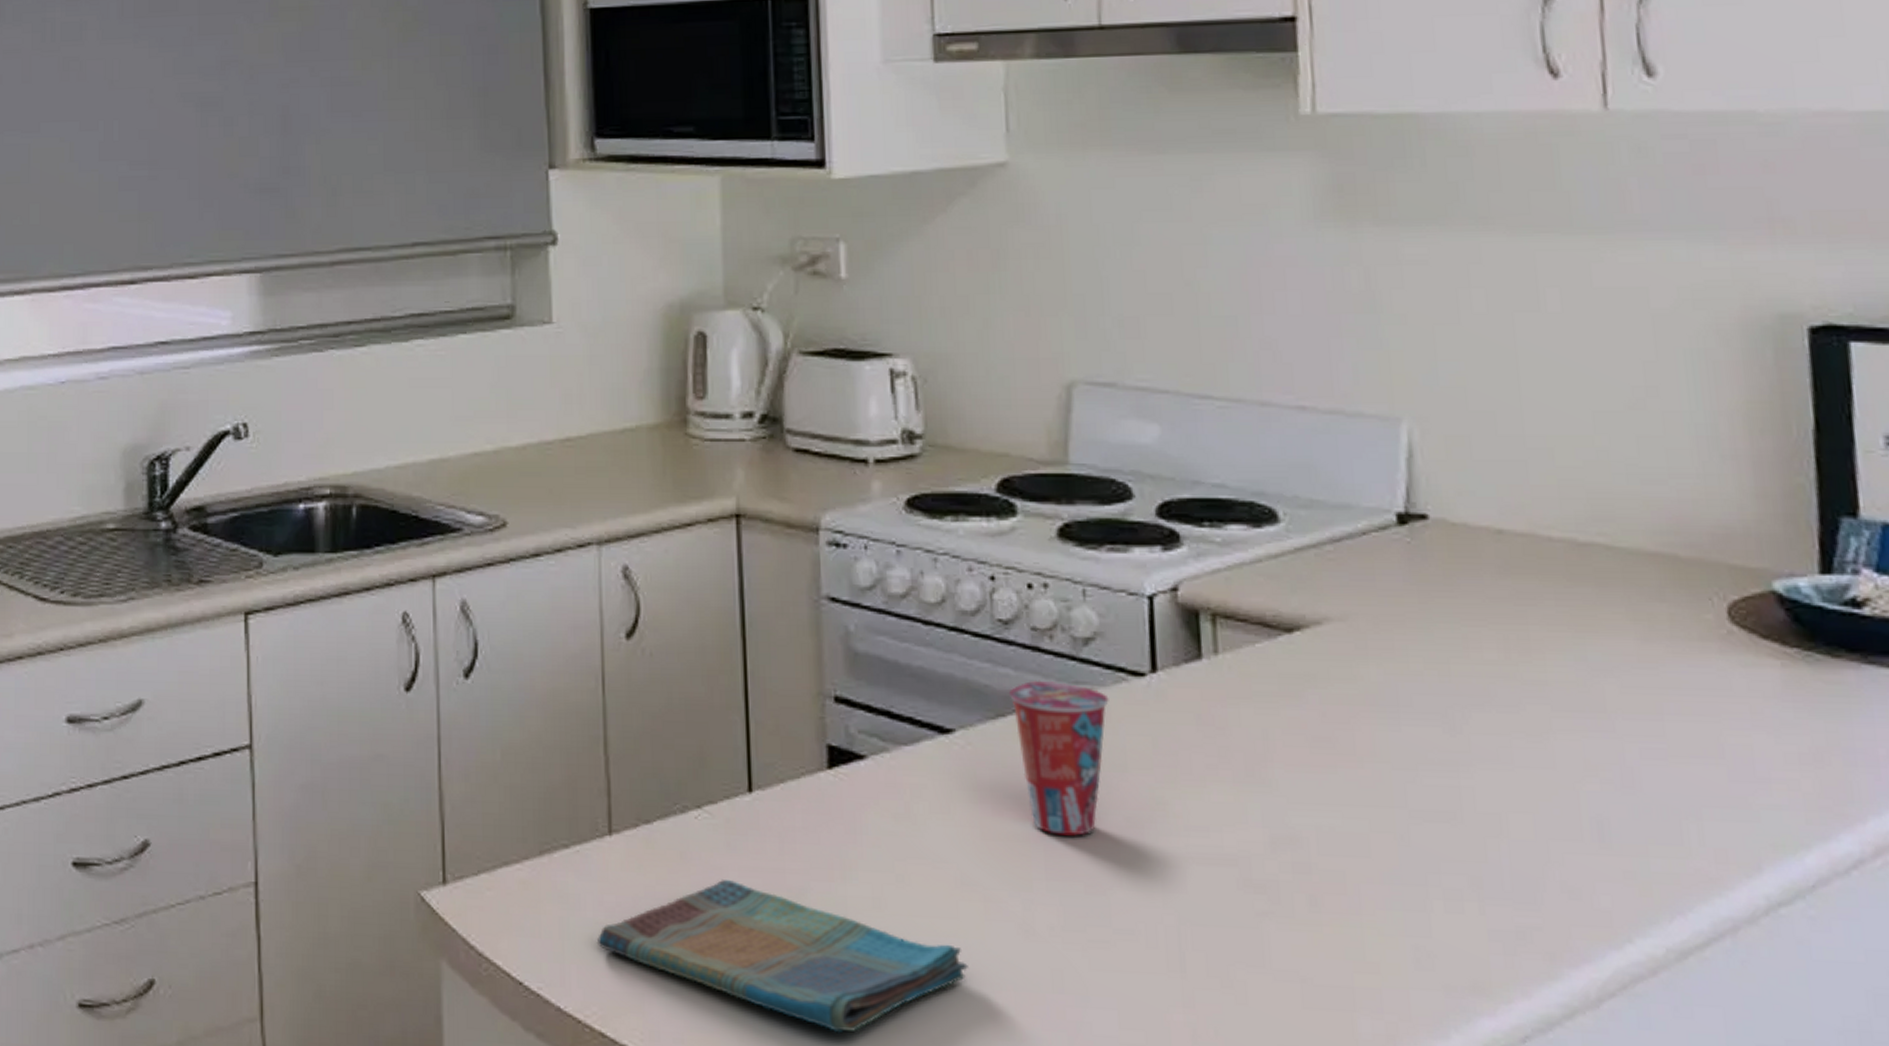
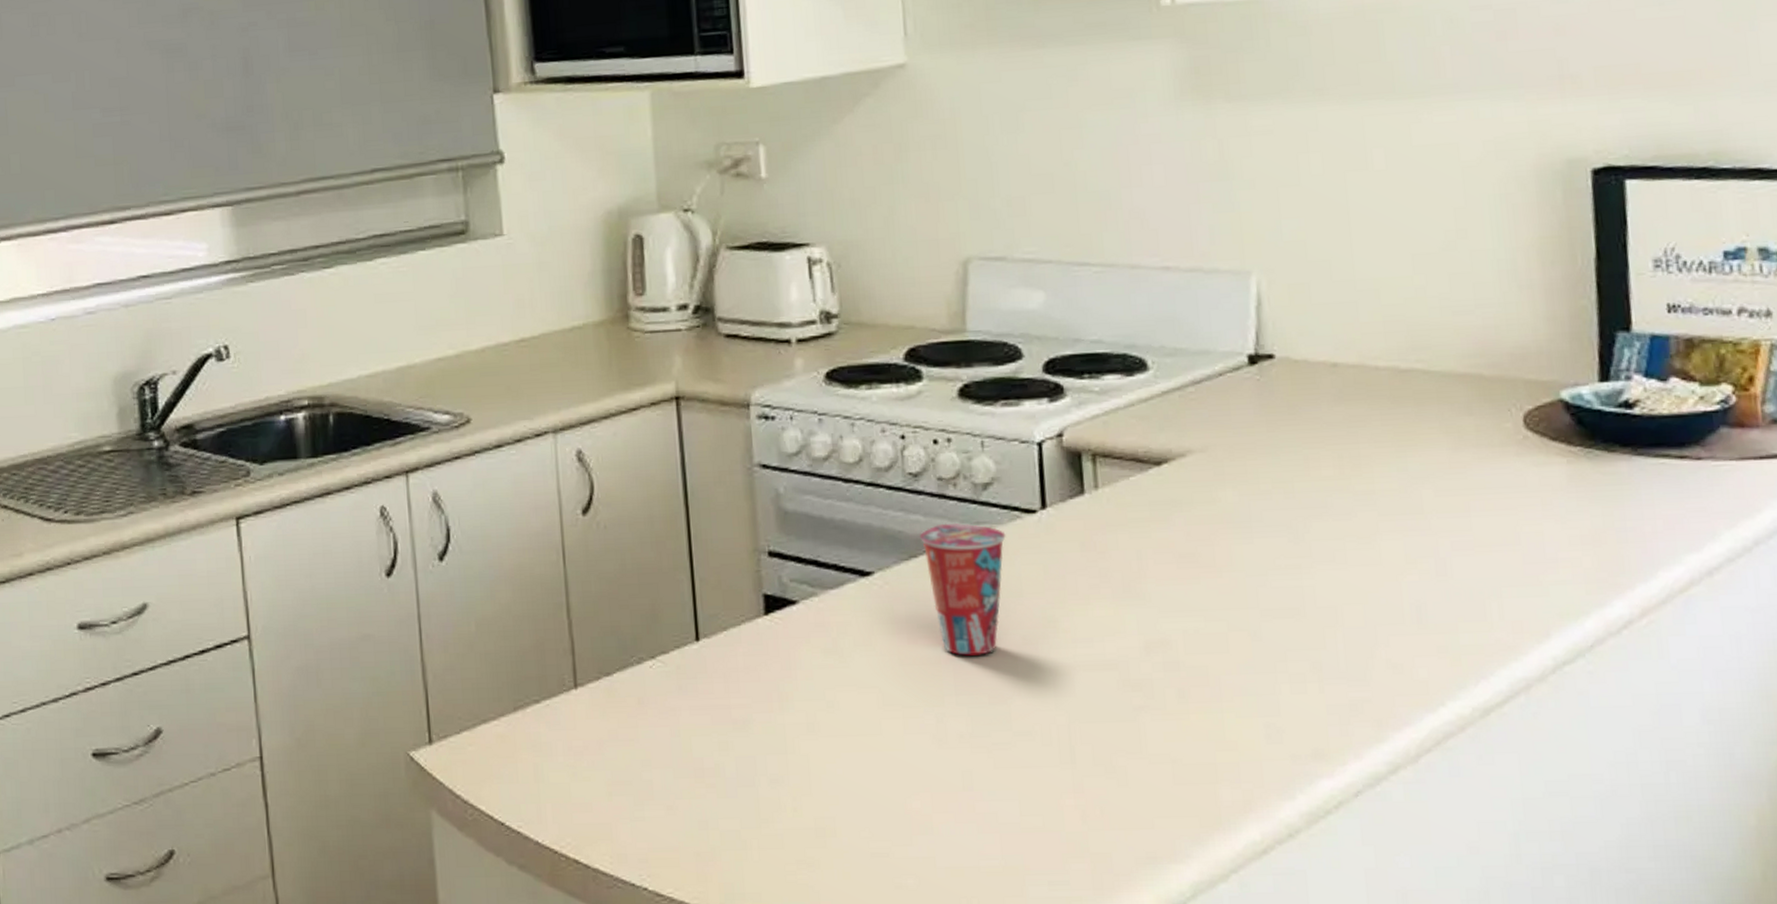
dish towel: present [596,878,968,1032] -> none [568,718,891,840]

